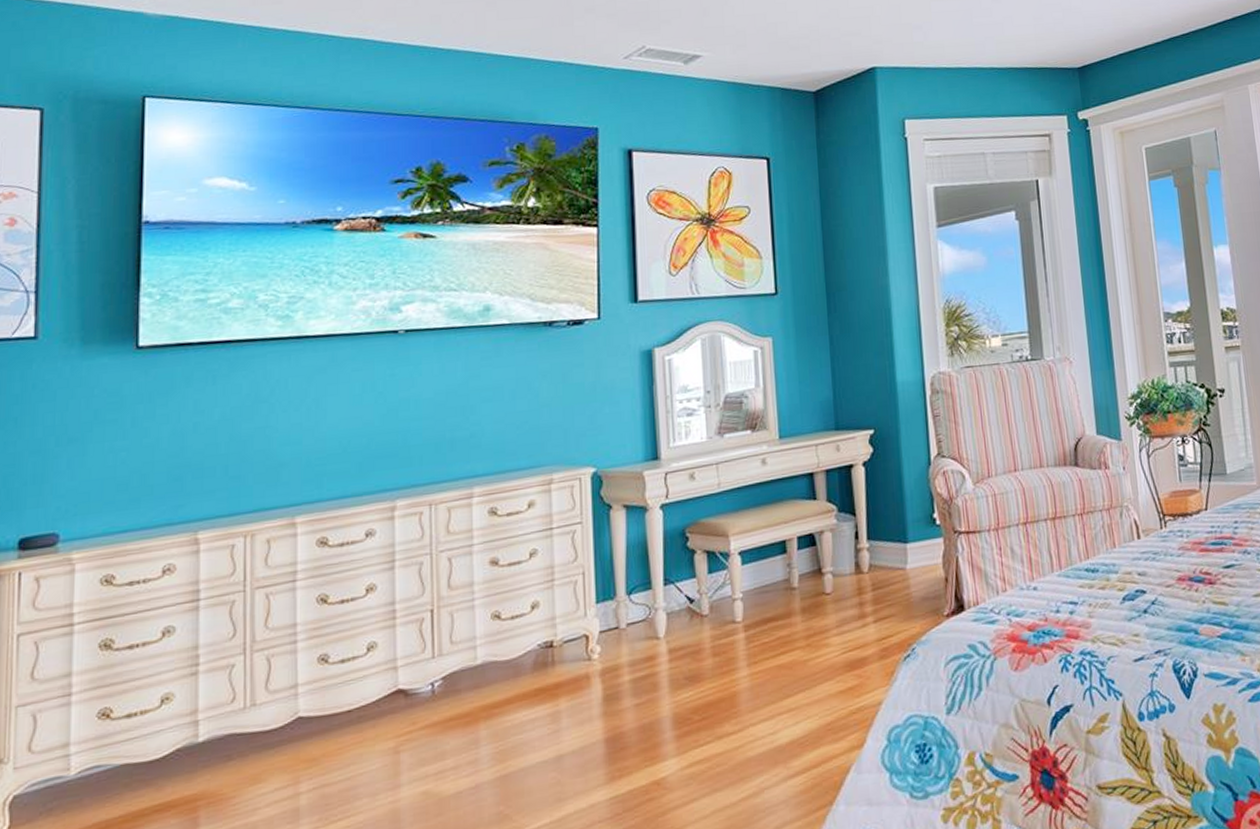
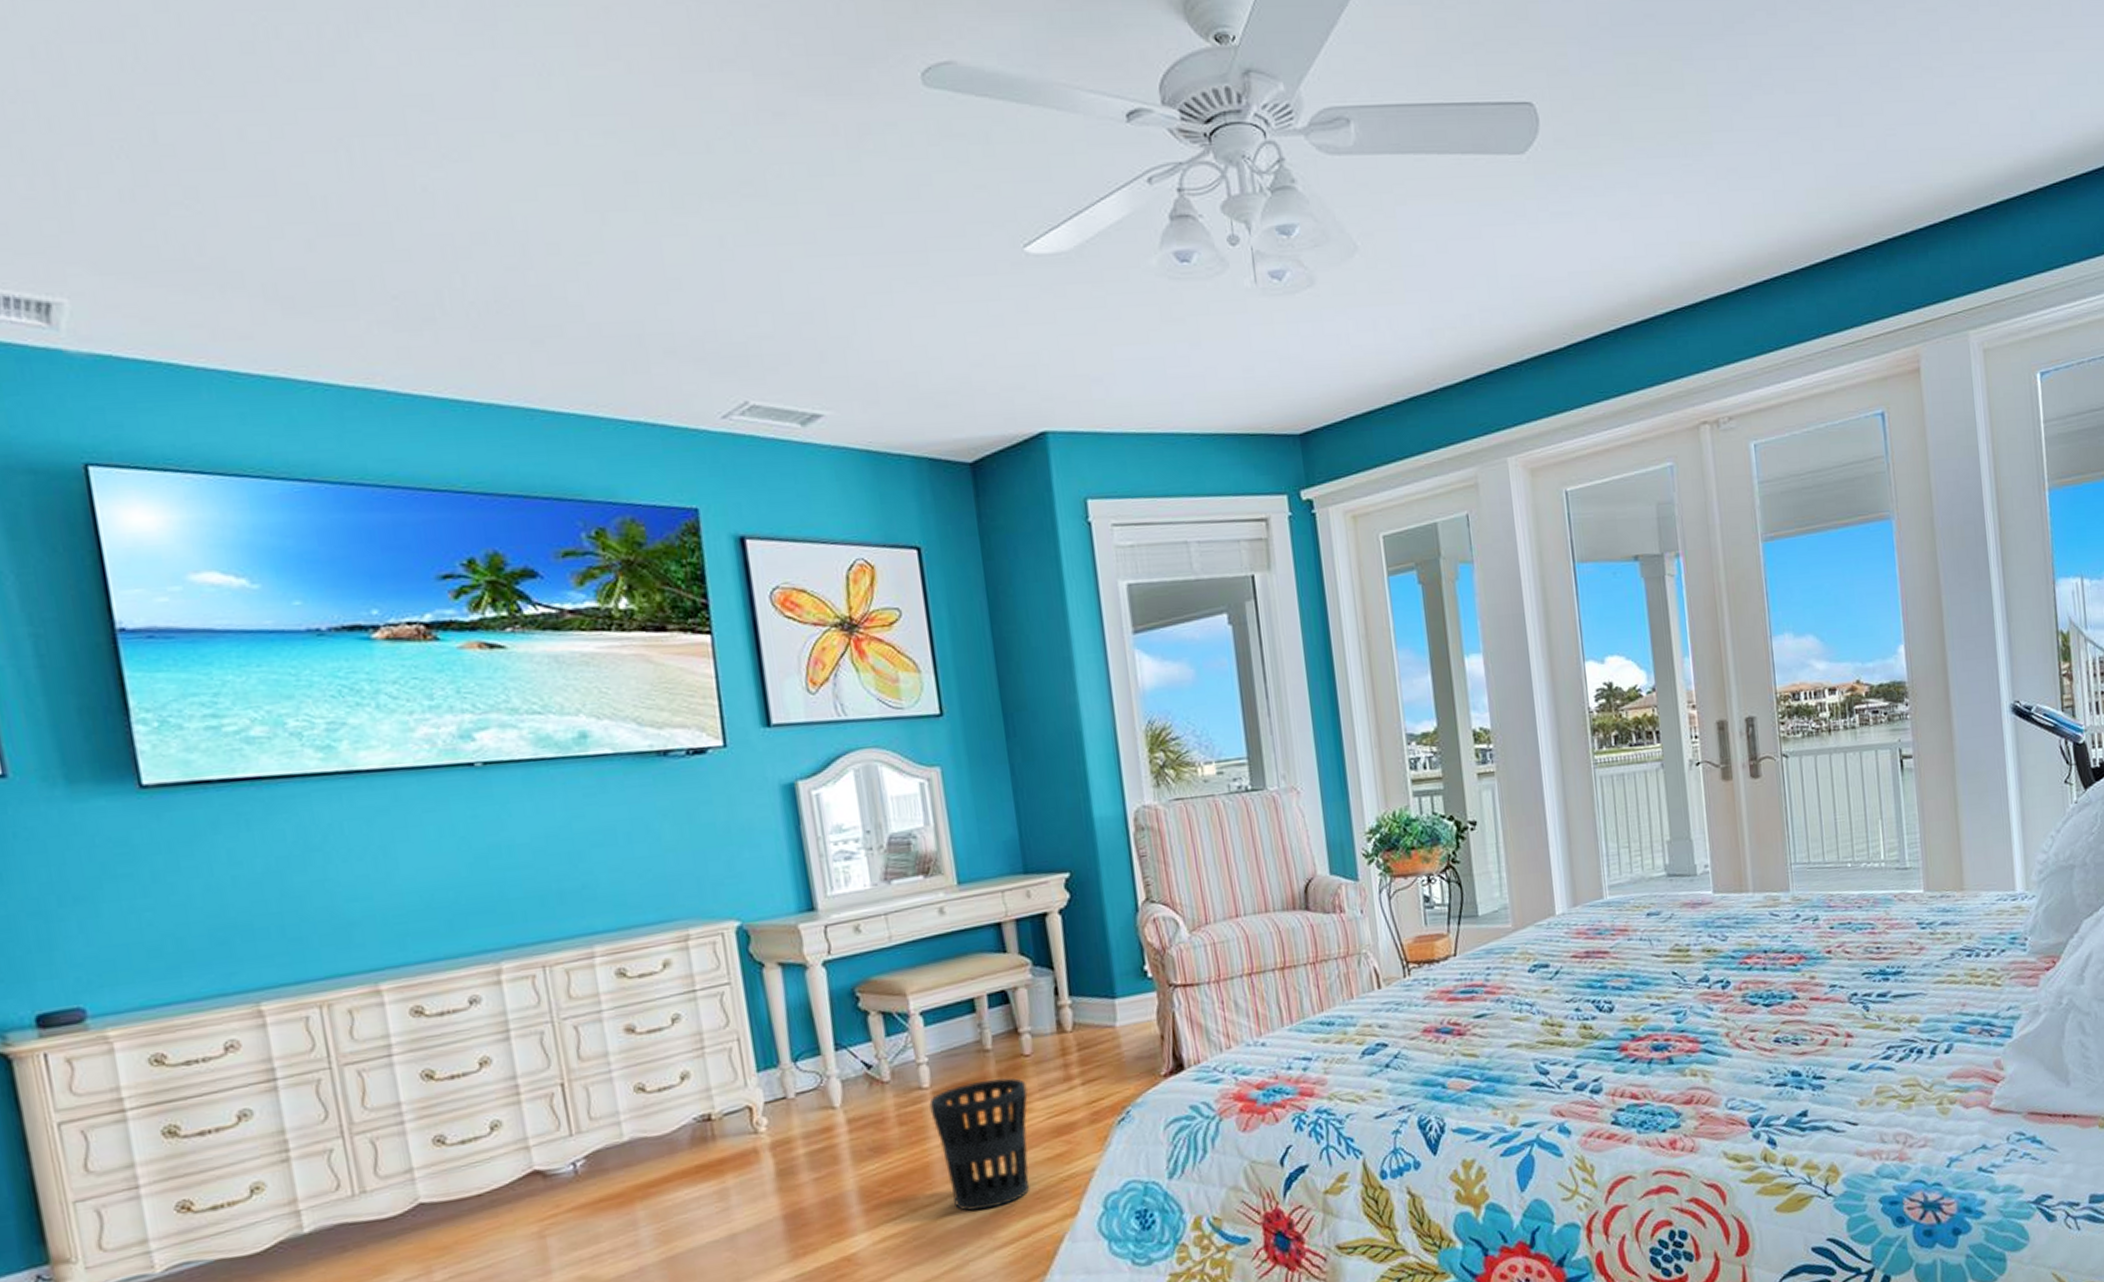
wastebasket: none [740,614,826,740] -> present [929,1077,1030,1211]

